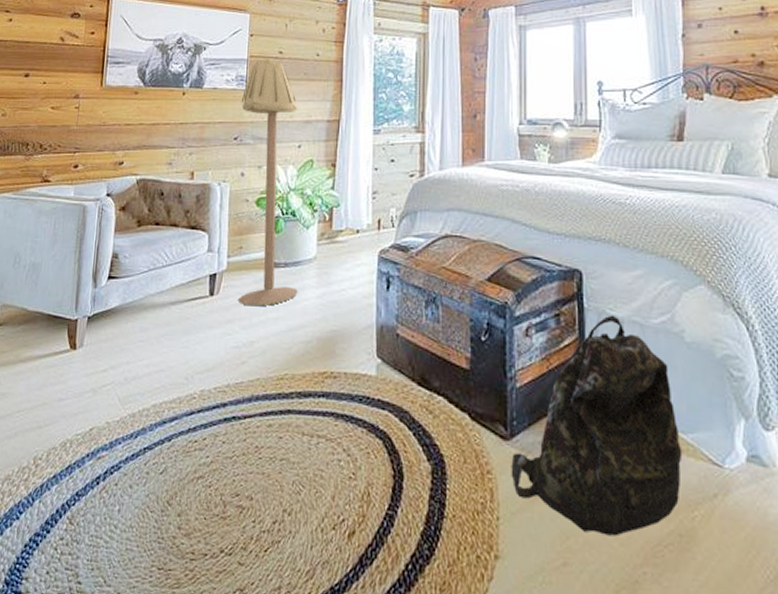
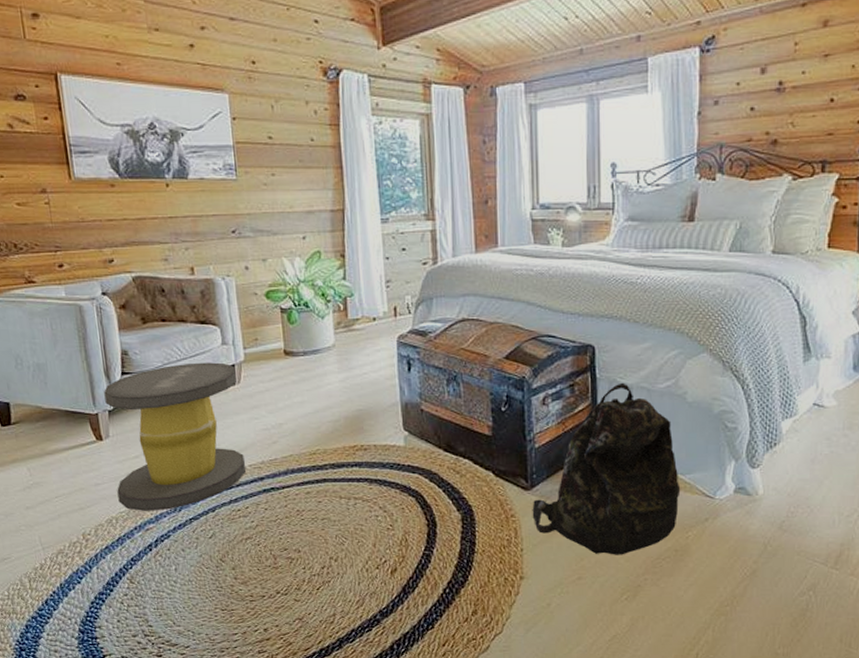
stool: none [77,269,216,436] -> present [104,362,246,511]
floor lamp: present [238,58,298,306] -> none [233,144,320,391]

